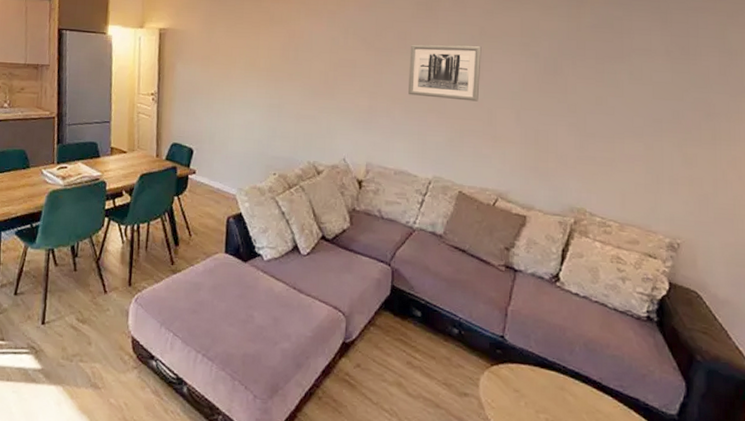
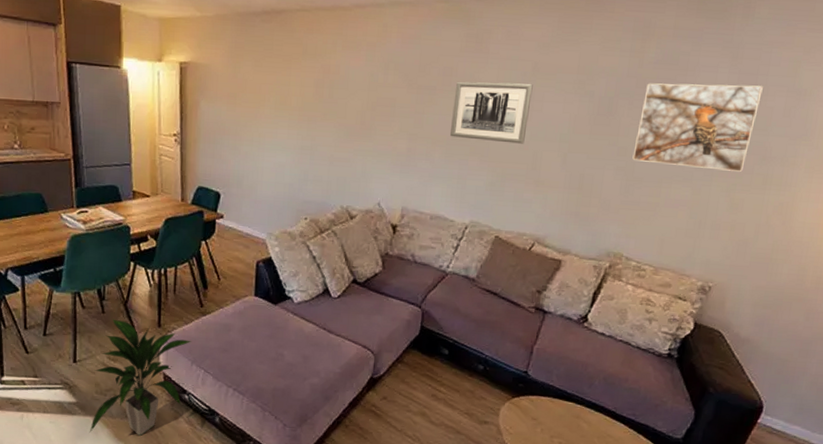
indoor plant: none [52,277,161,408] -> present [89,319,191,436]
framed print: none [583,45,696,127] -> present [632,83,763,172]

